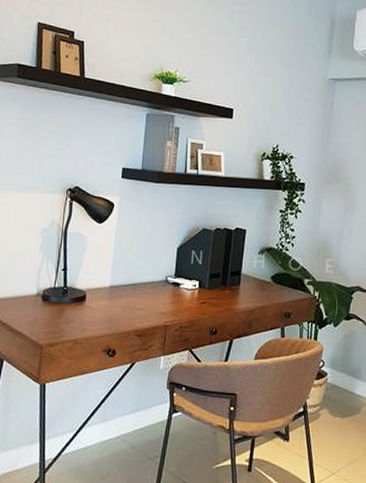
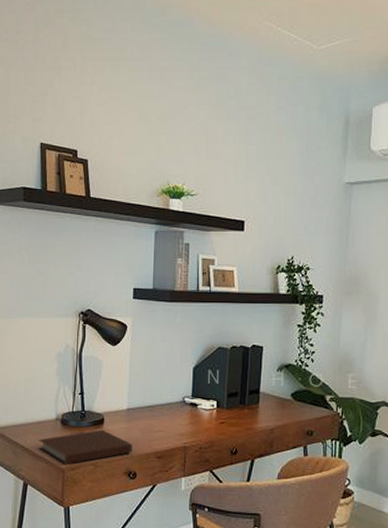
notebook: none [17,306,113,341] -> present [39,430,132,464]

